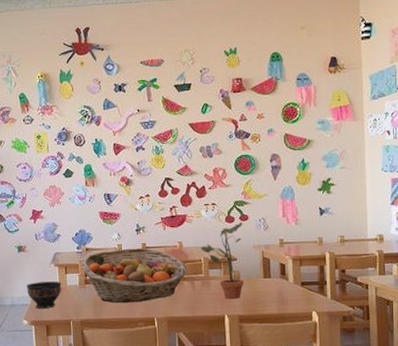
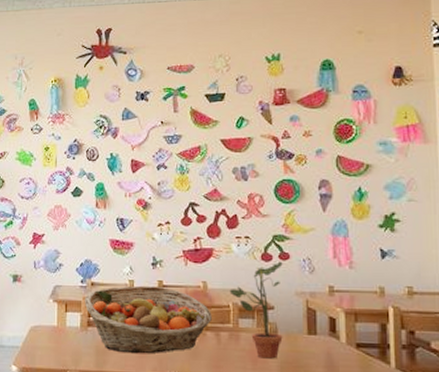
bowl: present [27,281,62,309] -> none [19,320,60,353]

